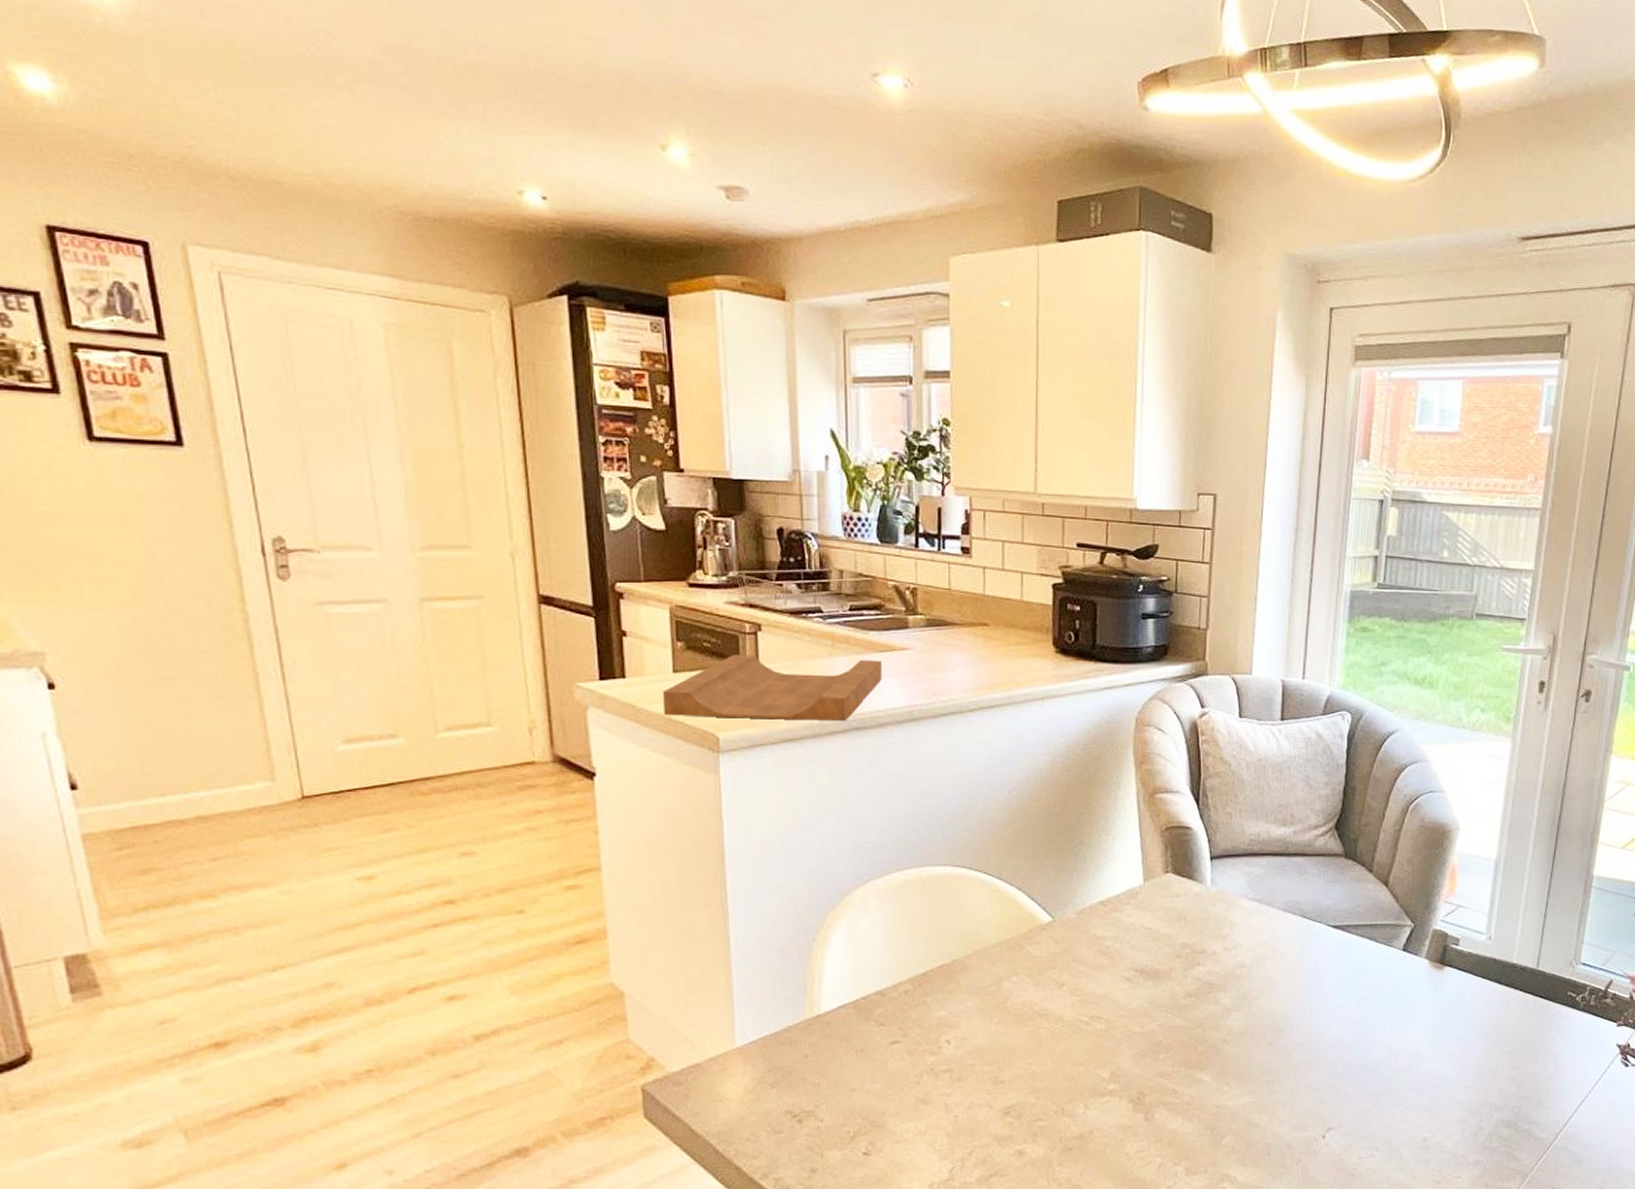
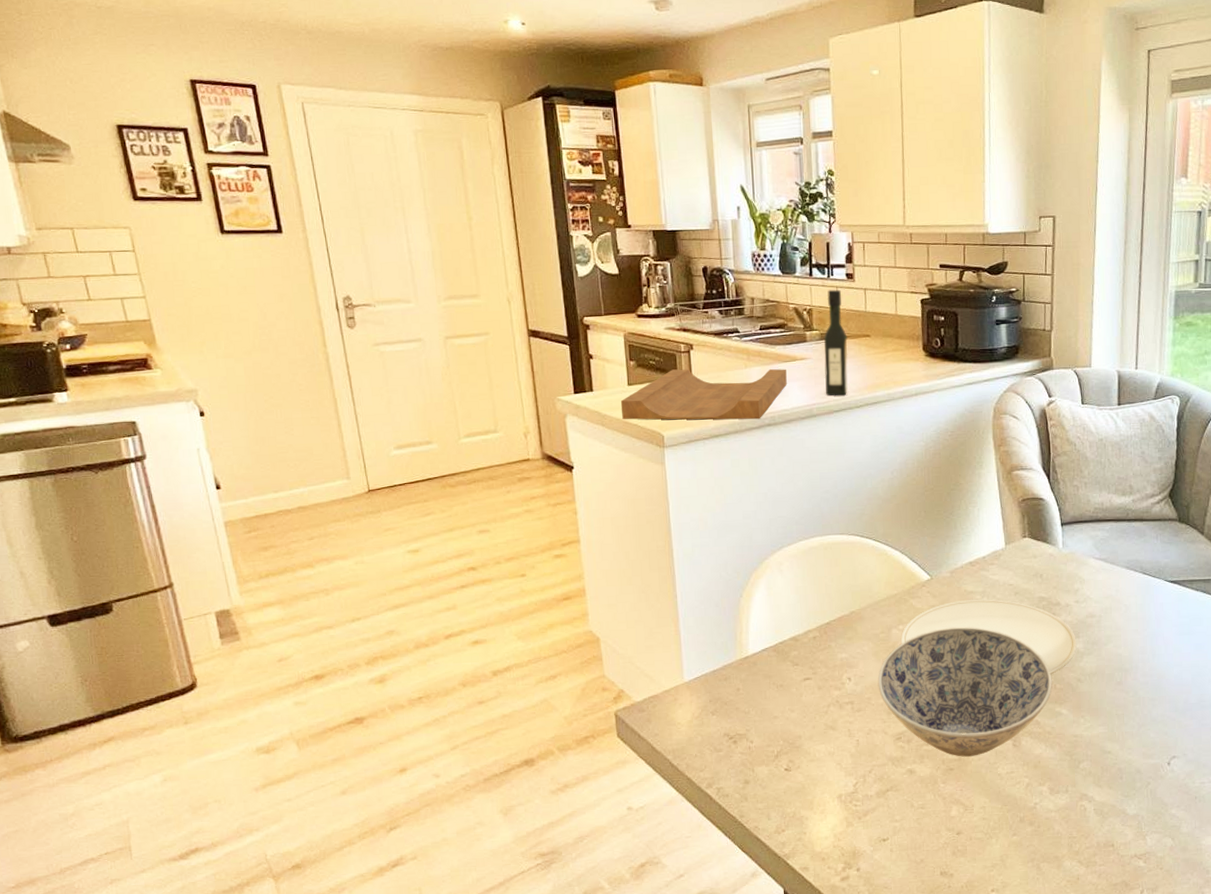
bottle: none [929,565,961,697] -> present [823,289,848,396]
bowl: none [983,979,1193,1134] -> present [877,627,1052,757]
plate: none [1014,945,1223,1035] -> present [901,598,1077,675]

